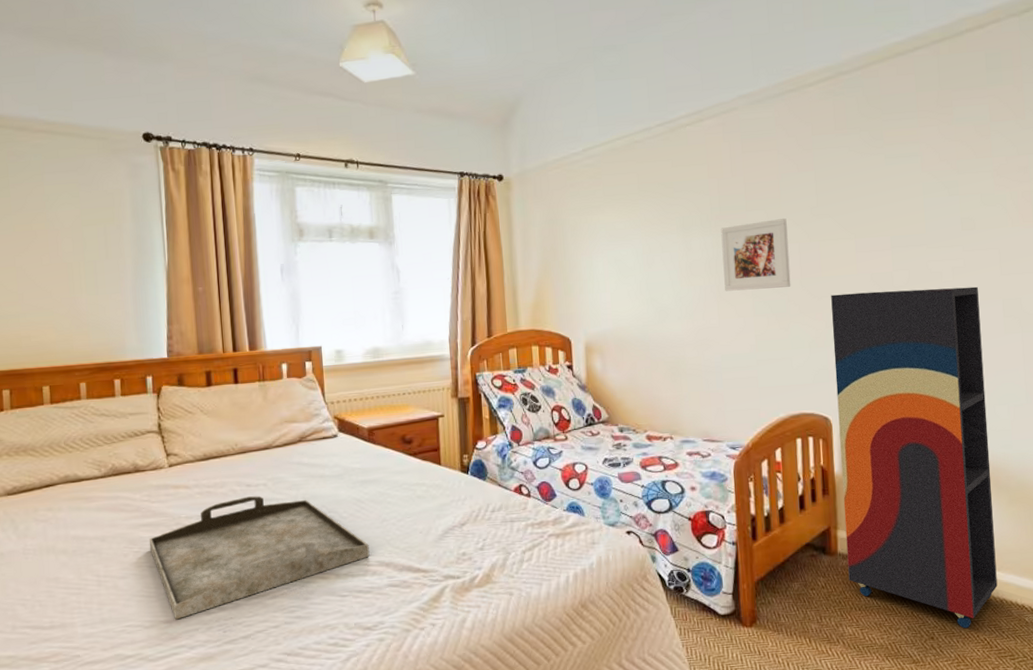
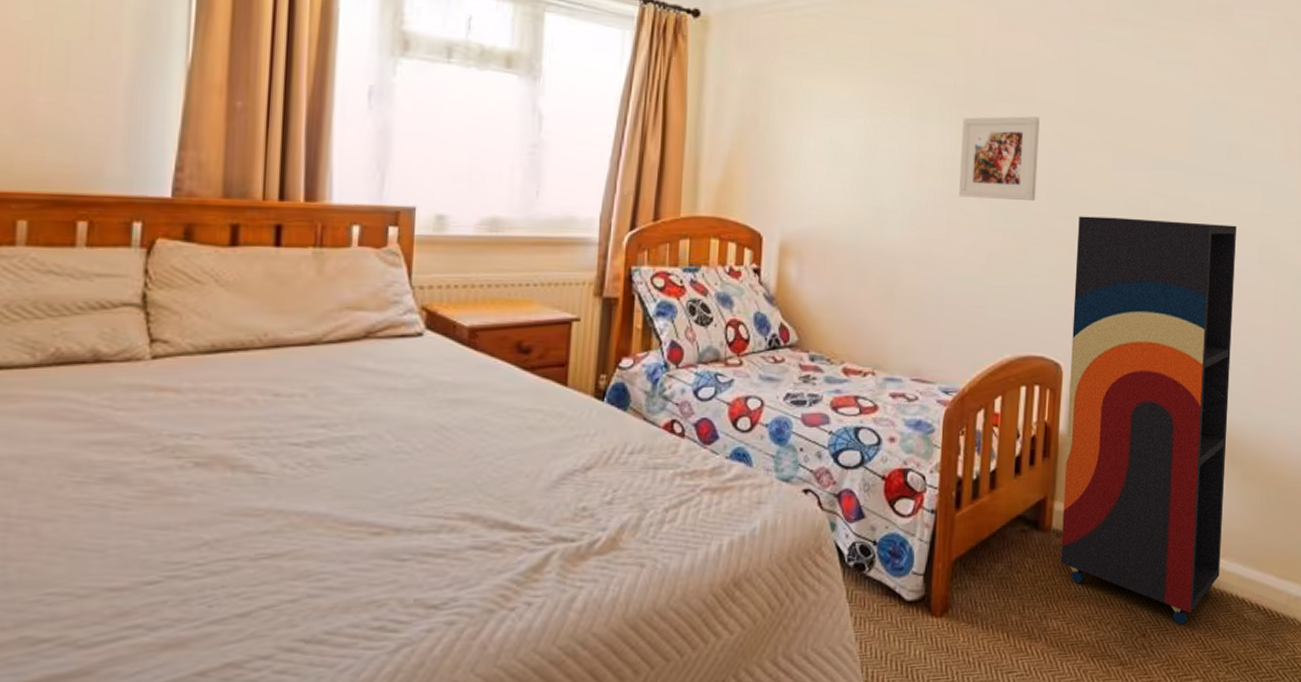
serving tray: present [149,496,370,620] -> none [102,411,450,587]

